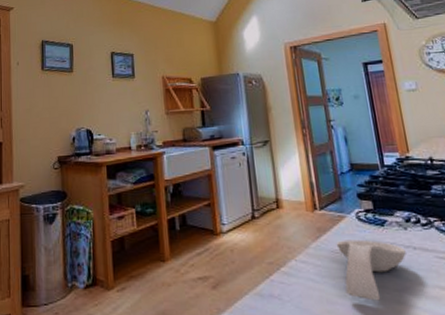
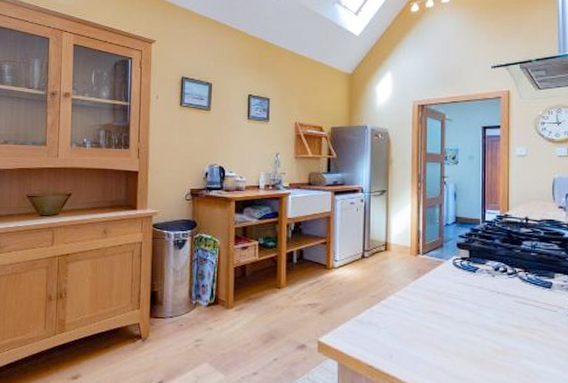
spoon rest: present [336,239,406,301] -> none [432,281,490,333]

